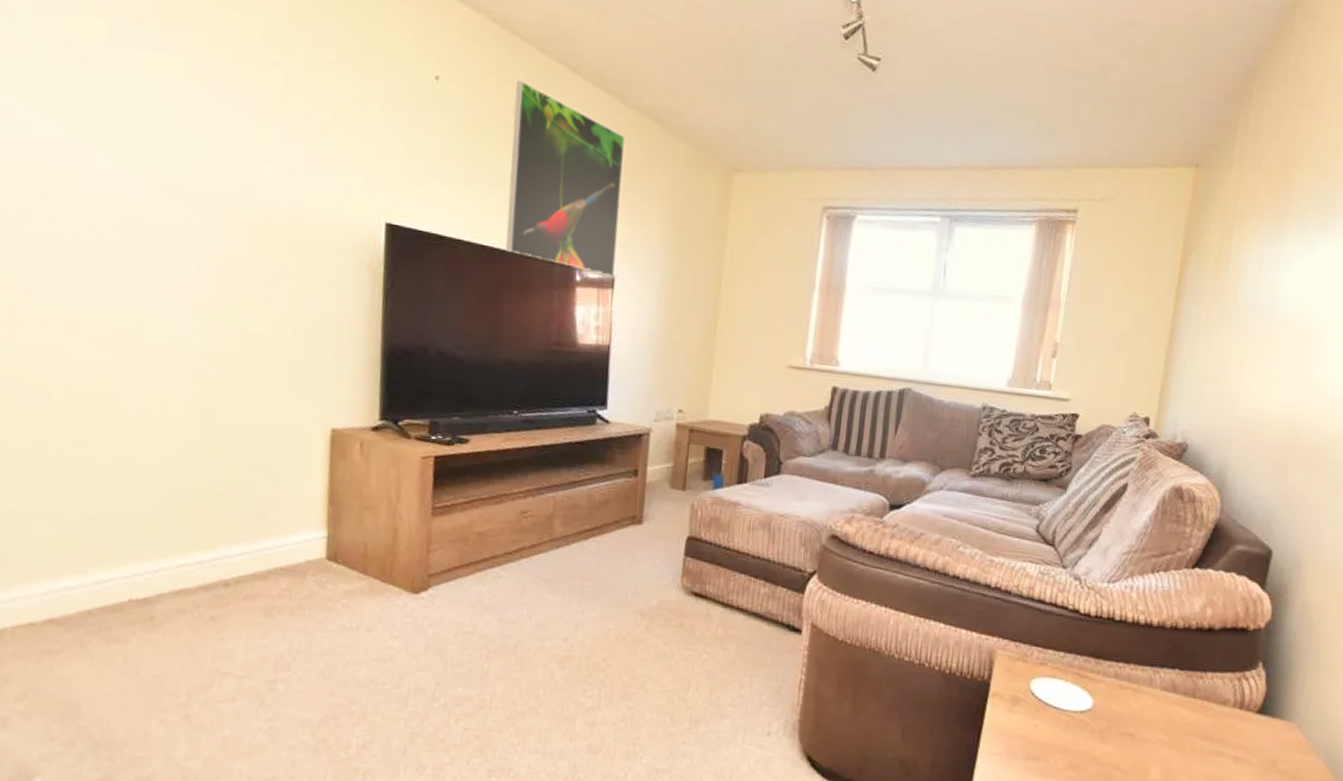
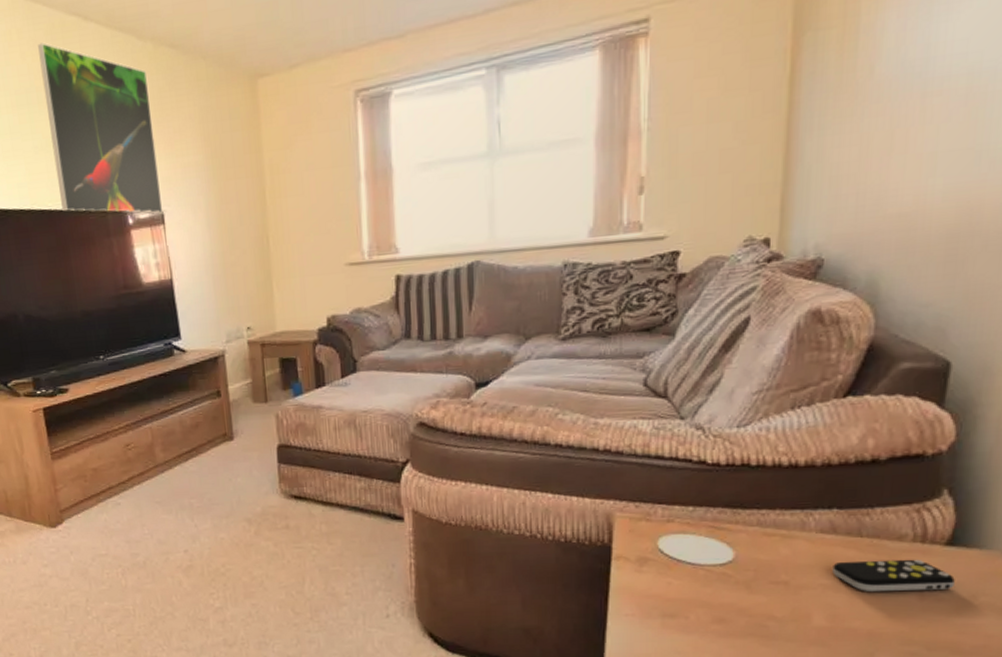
remote control: none [1170,720,1262,754] -> present [832,559,955,593]

